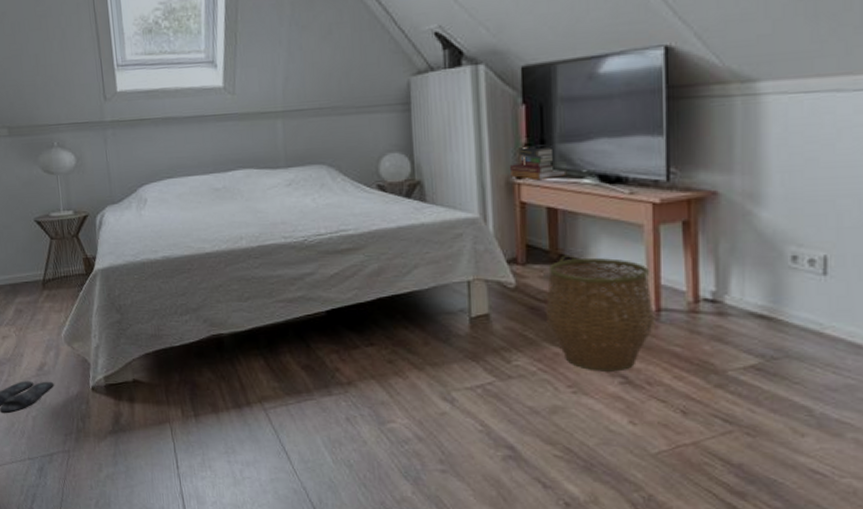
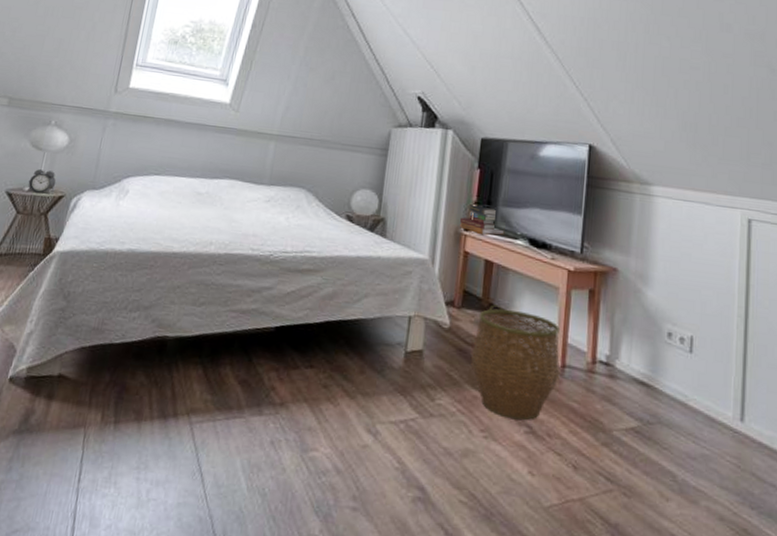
alarm clock: none [51,193,77,218] -> present [26,169,56,196]

